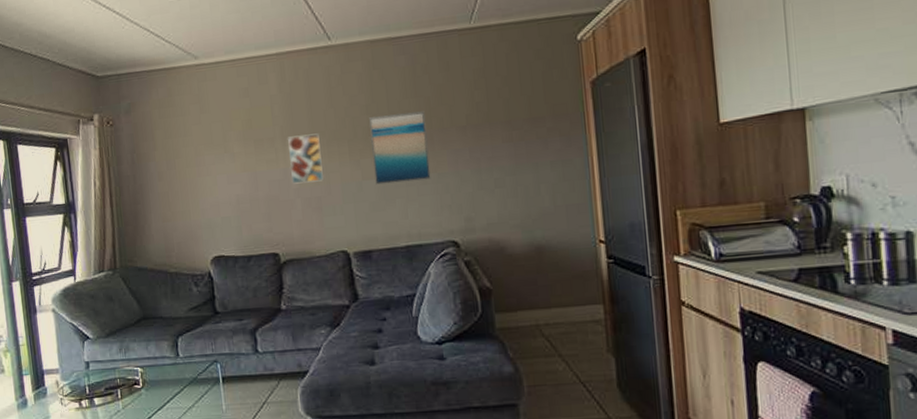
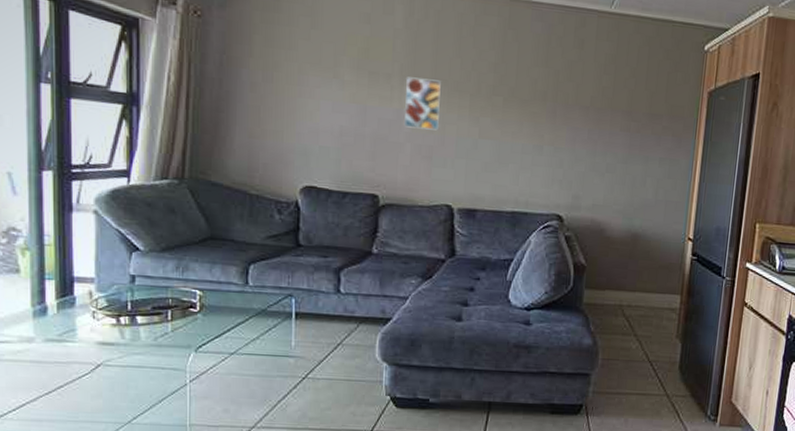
wall art: present [369,111,431,185] -> none [492,77,552,151]

